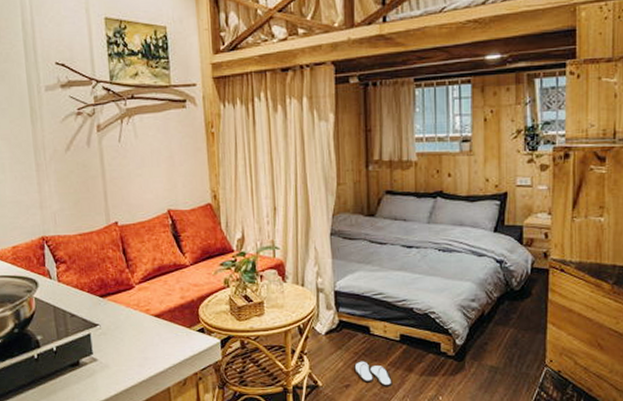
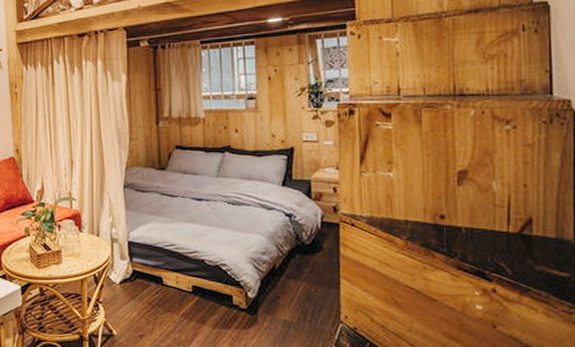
slippers: present [354,361,392,387] -> none [148,311,186,339]

